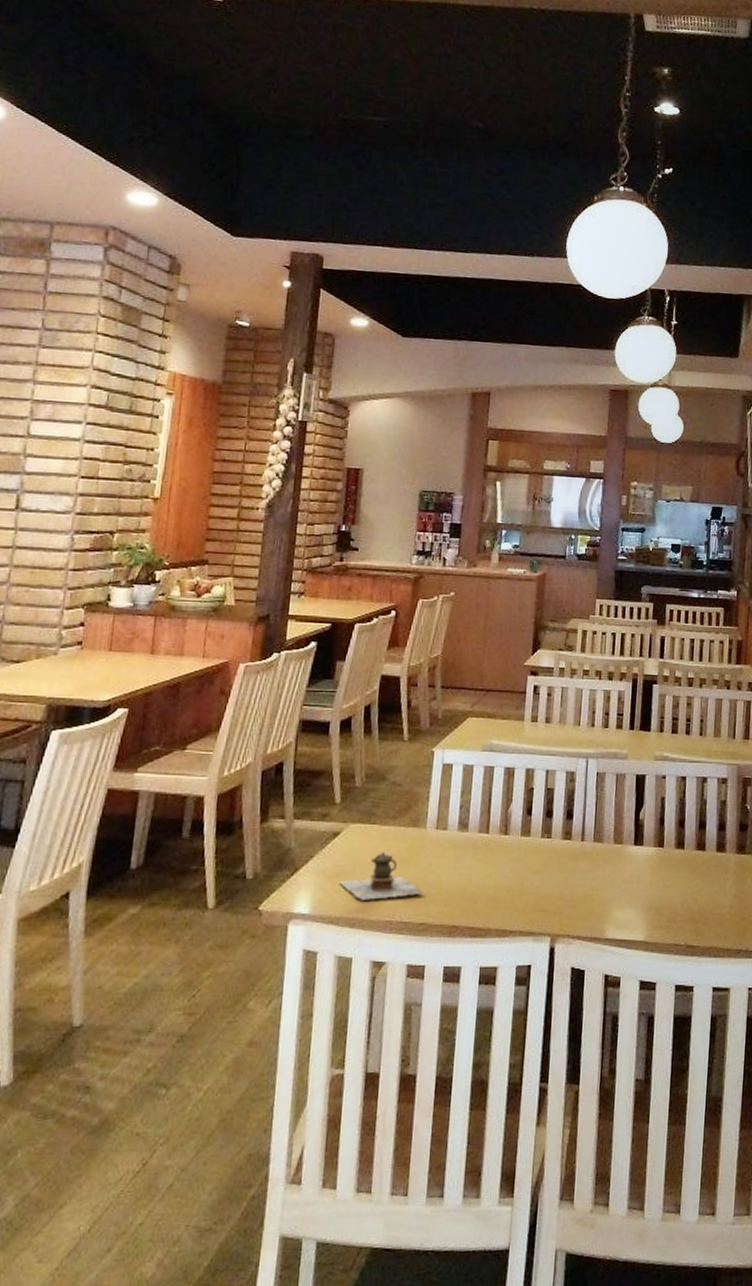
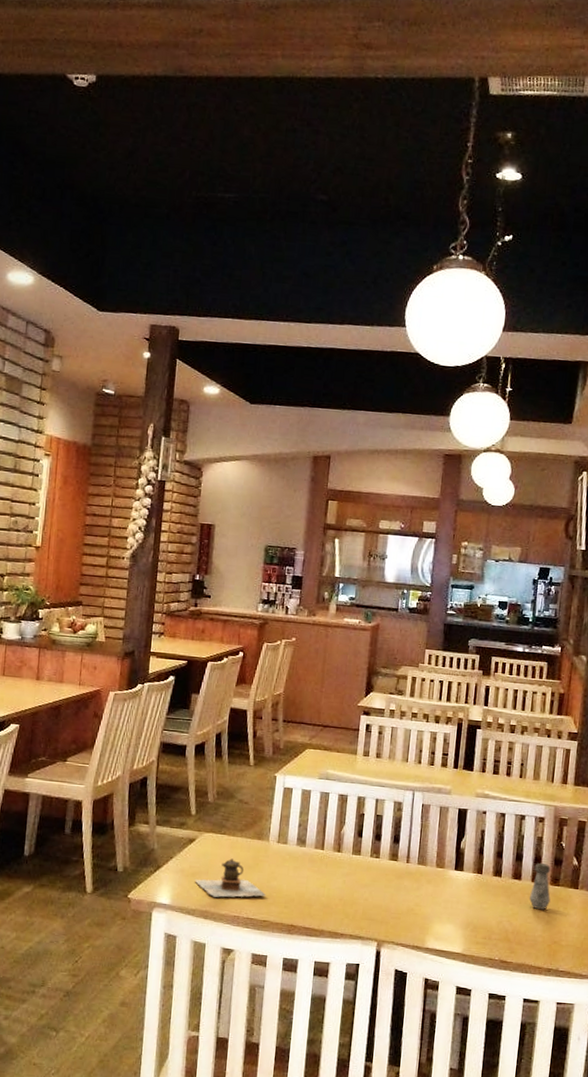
salt shaker: none [715,830,737,882] -> present [529,863,551,909]

